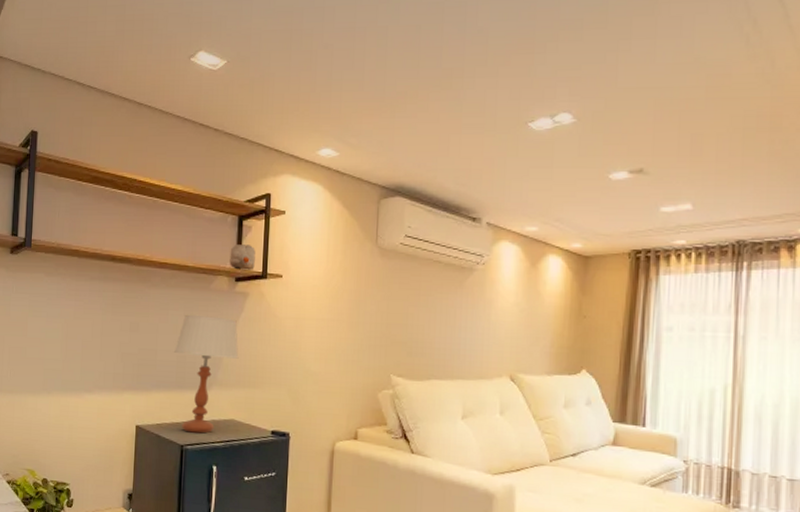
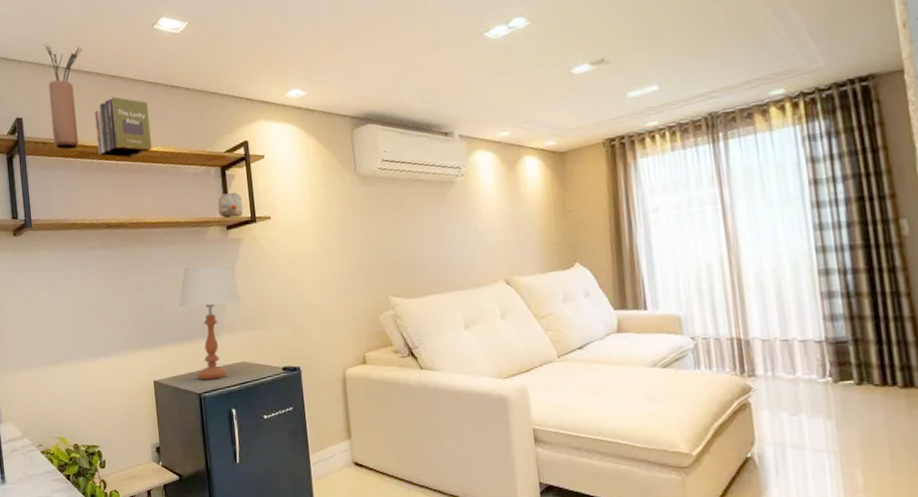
vase: none [67,57,113,172] -> present [43,42,84,150]
books: none [113,125,172,192] -> present [94,96,152,158]

